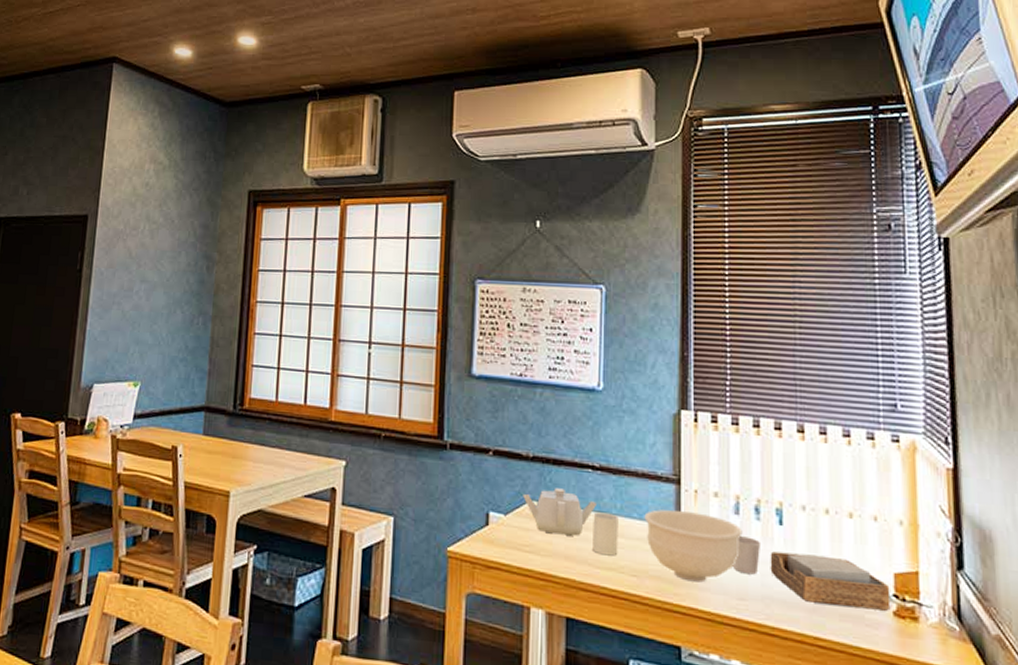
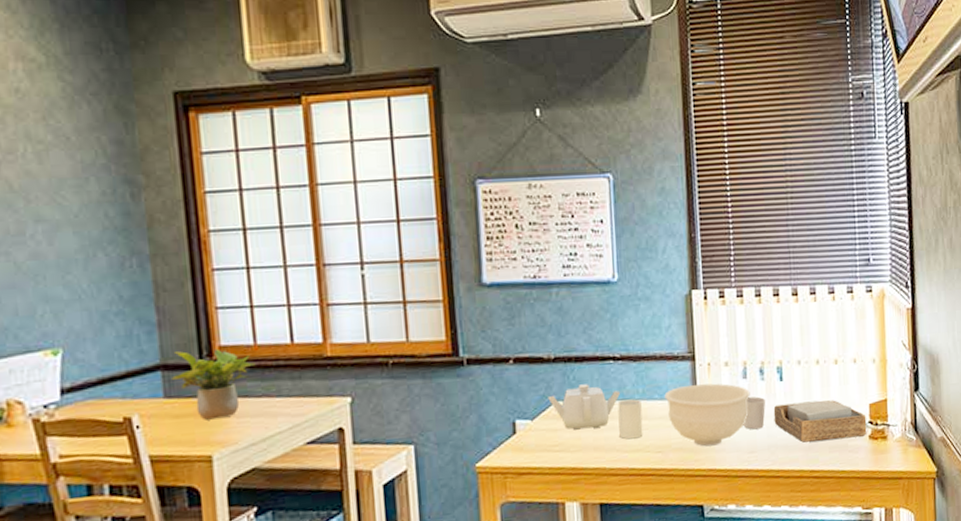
potted plant: none [211,398,275,460] -> present [172,348,256,420]

